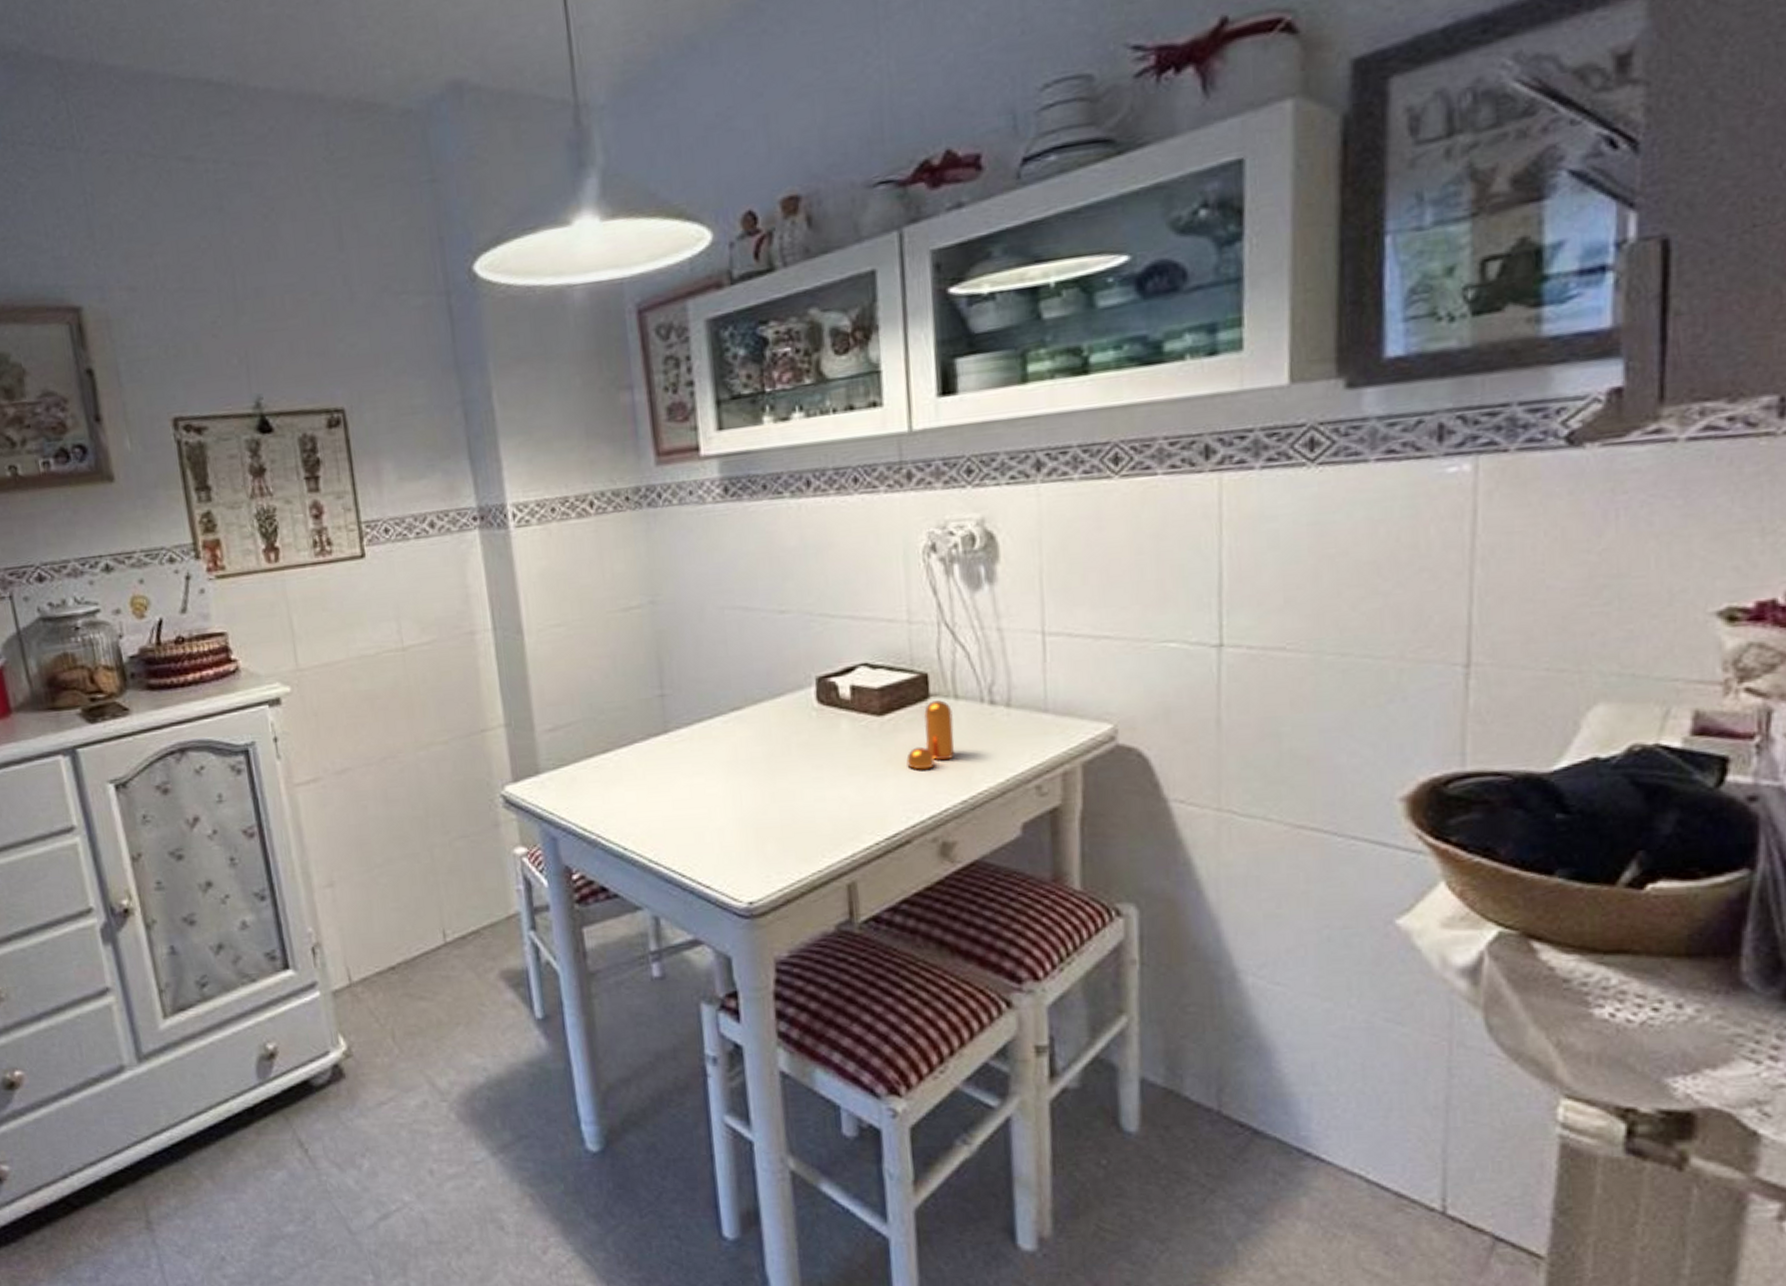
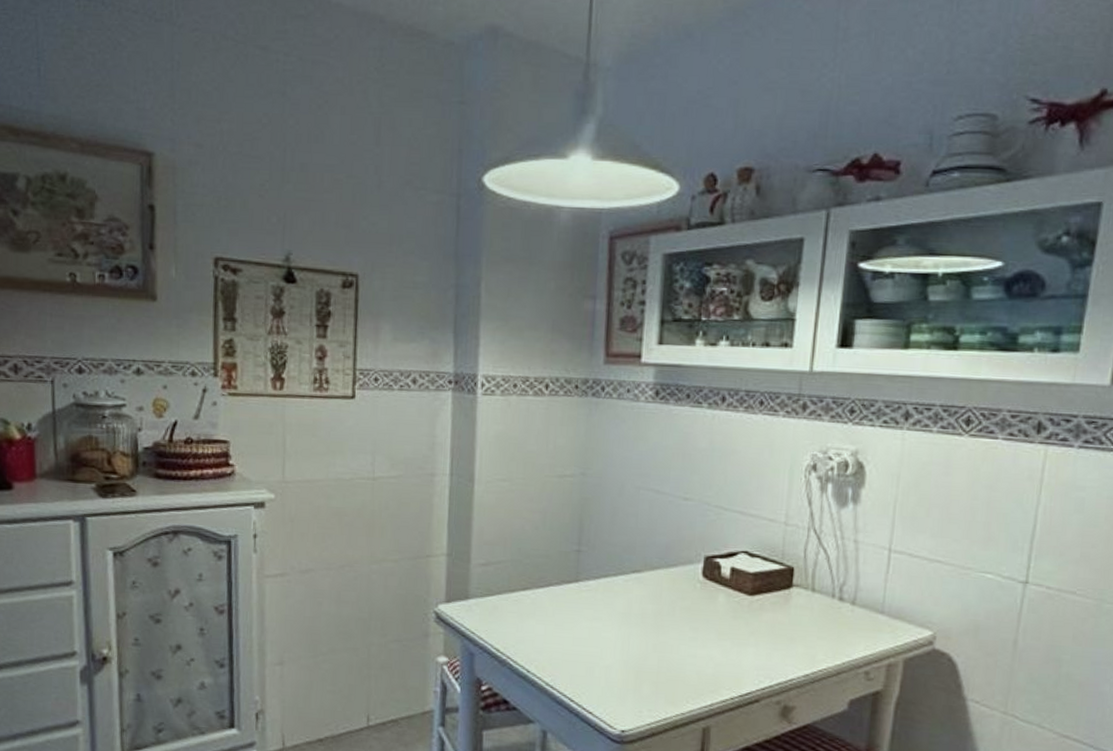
pepper shaker: present [906,700,955,770] -> none [766,590,809,645]

